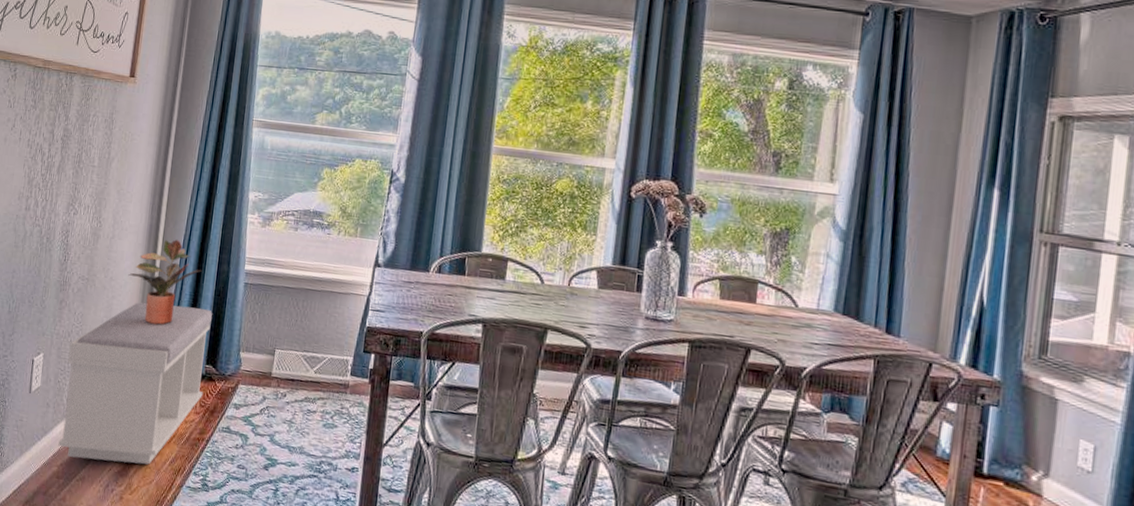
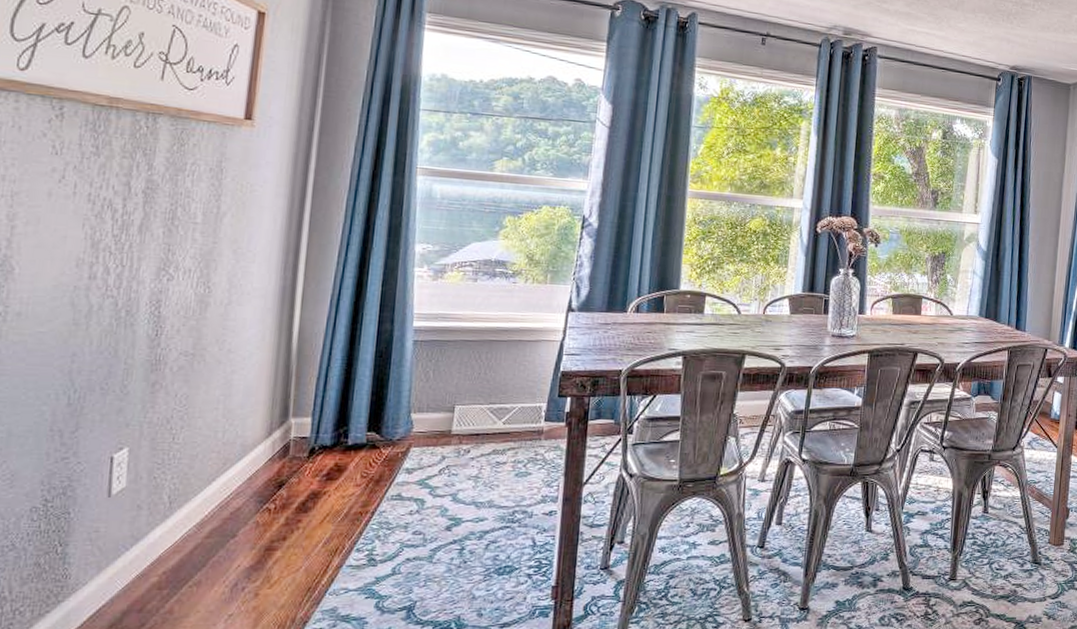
bench: present [58,302,212,465] -> none [158,372,373,561]
potted plant: present [128,239,202,325] -> none [253,301,357,396]

